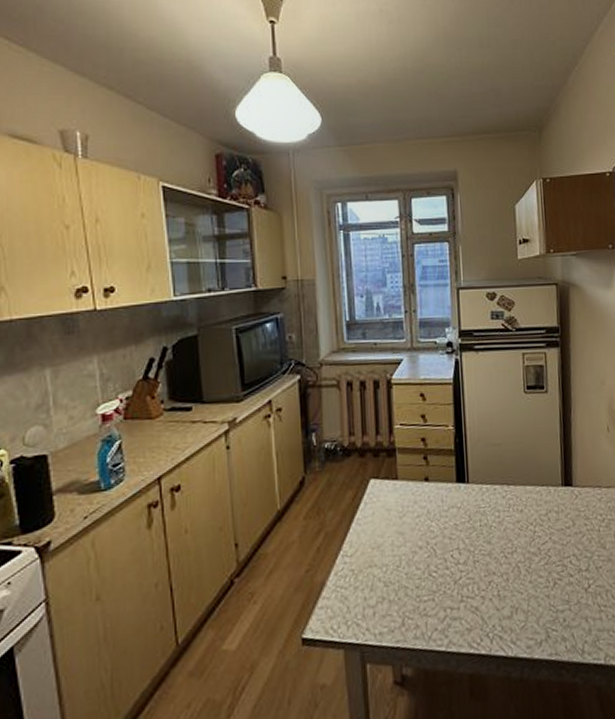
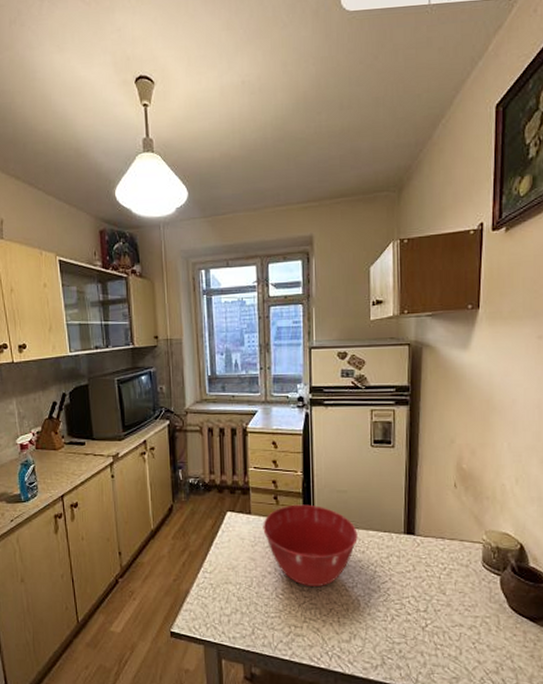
mixing bowl: none [411,462,515,558] -> present [263,504,358,586]

